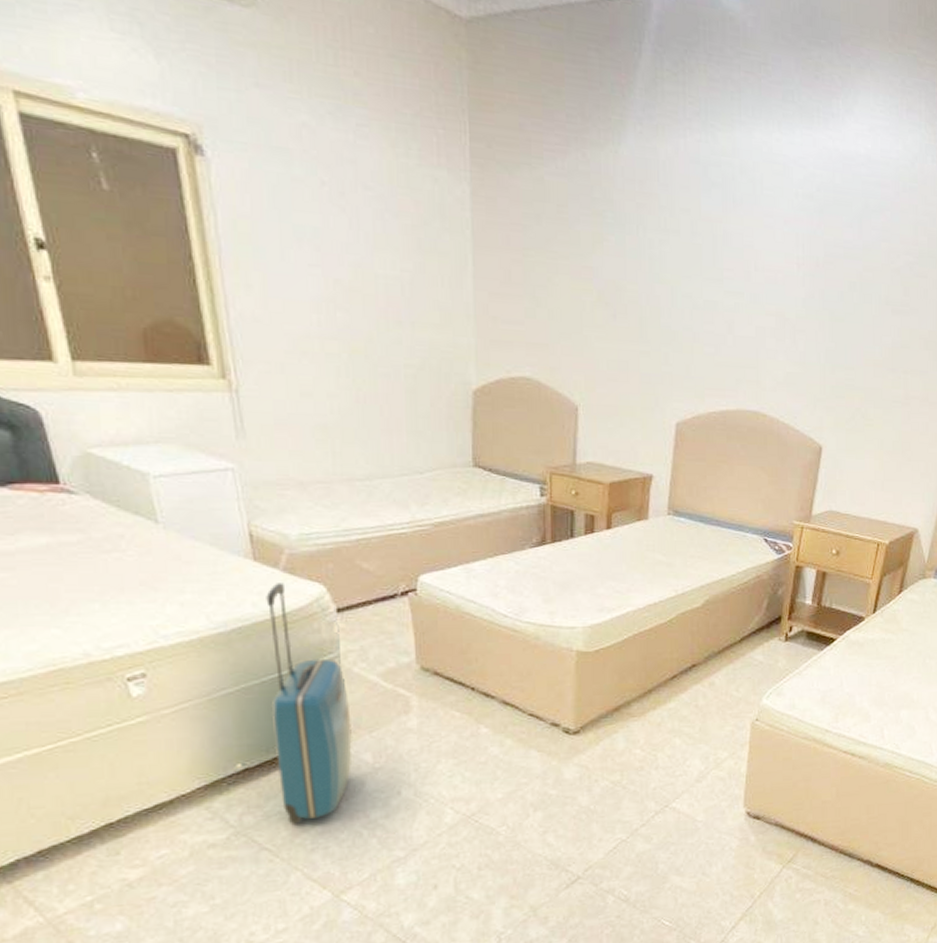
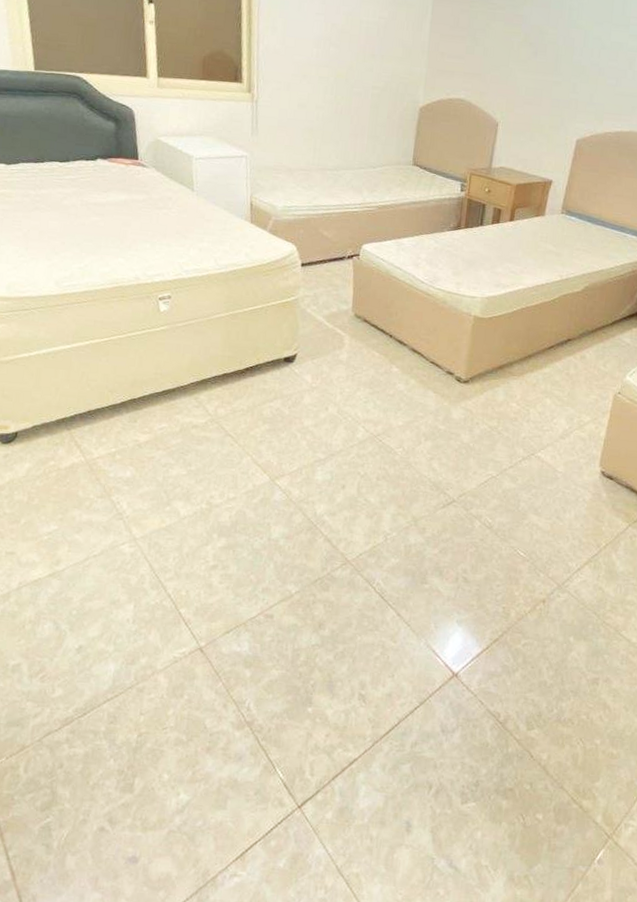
suitcase: present [266,583,352,824] -> none [245,240,301,420]

